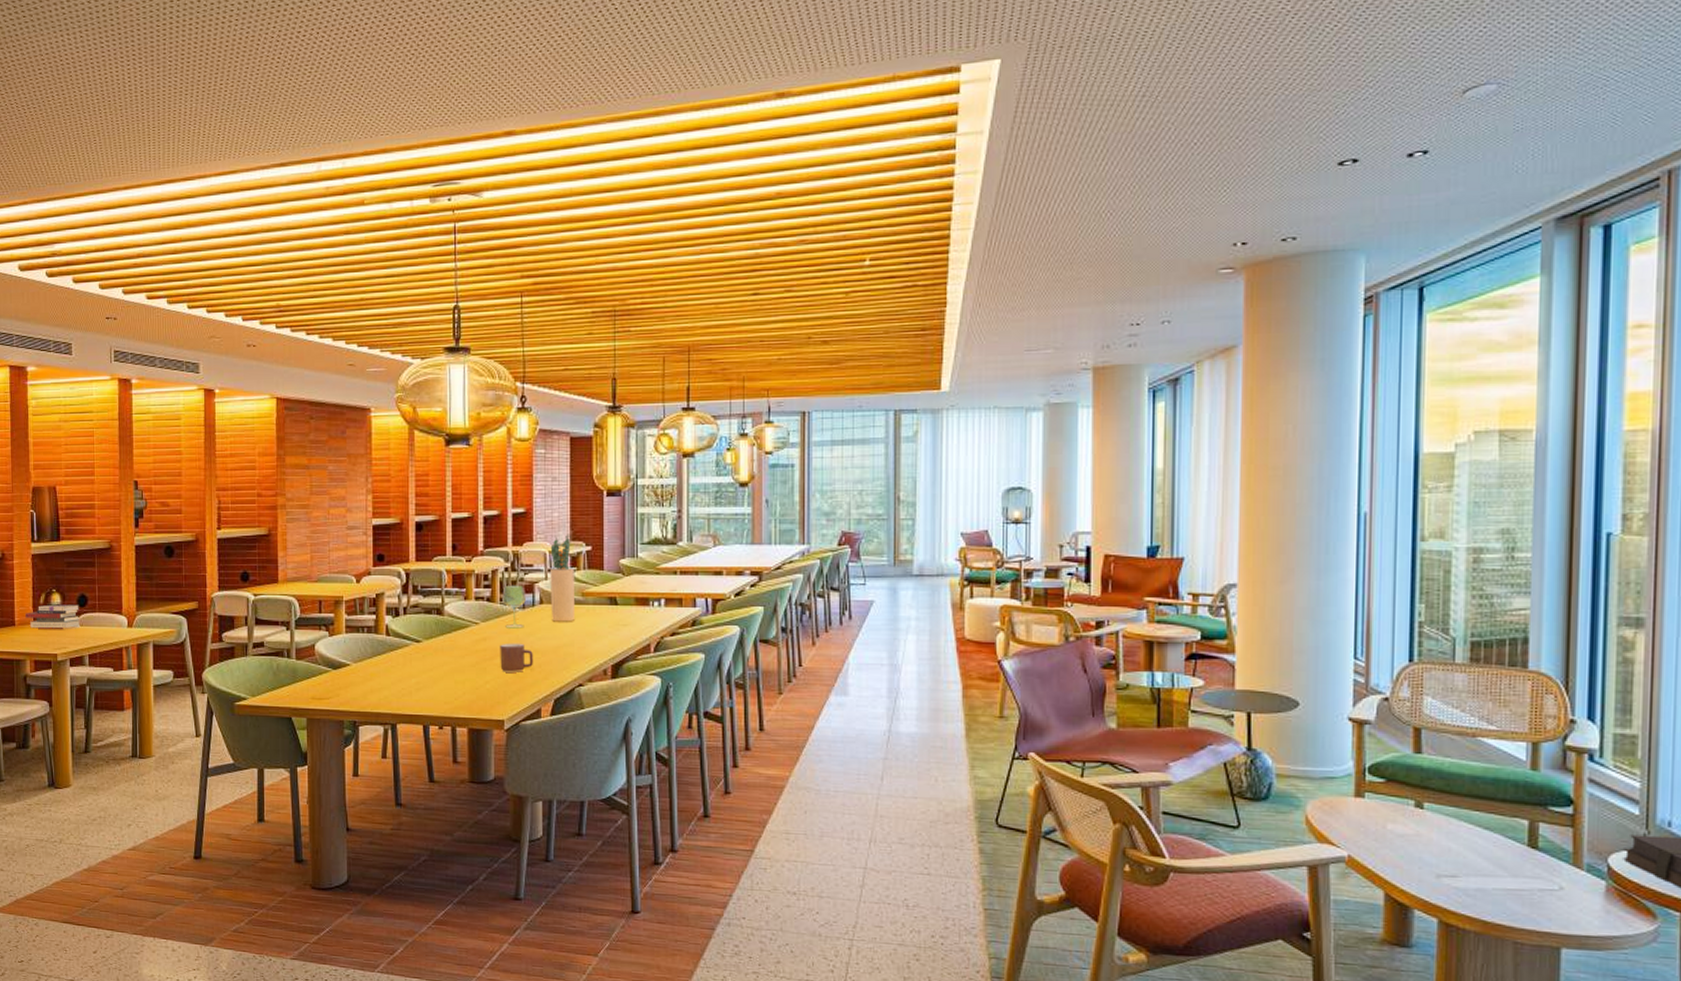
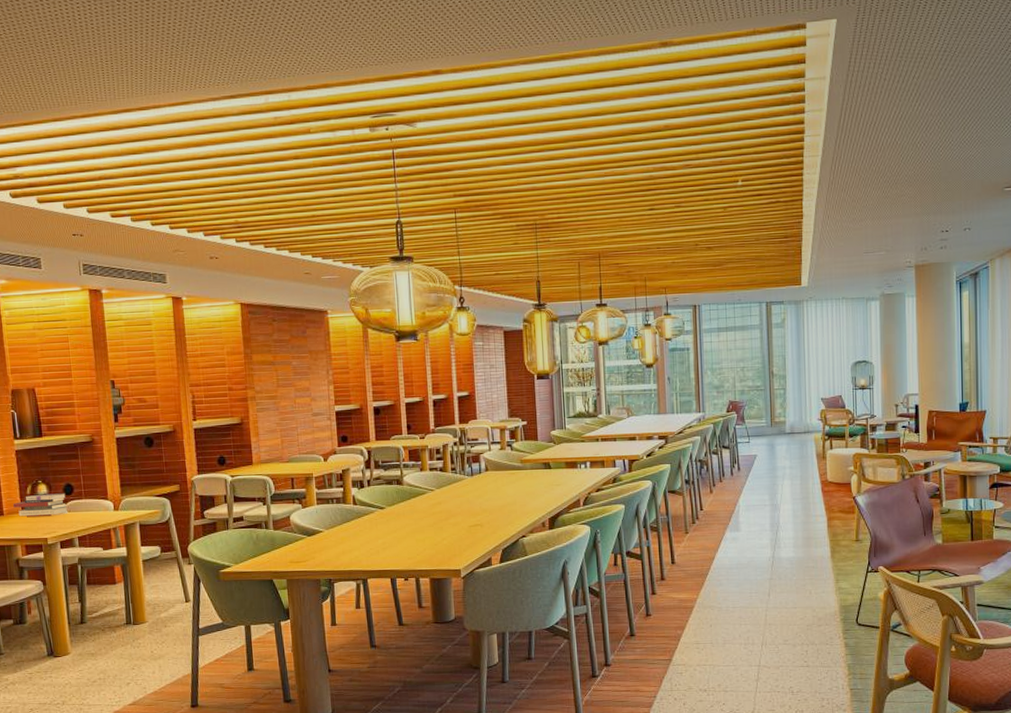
mug: present [500,643,533,674] -> none [453,504,483,531]
wine glass: present [502,585,526,629] -> none [453,456,473,493]
vase: present [550,533,576,624] -> none [492,411,517,487]

